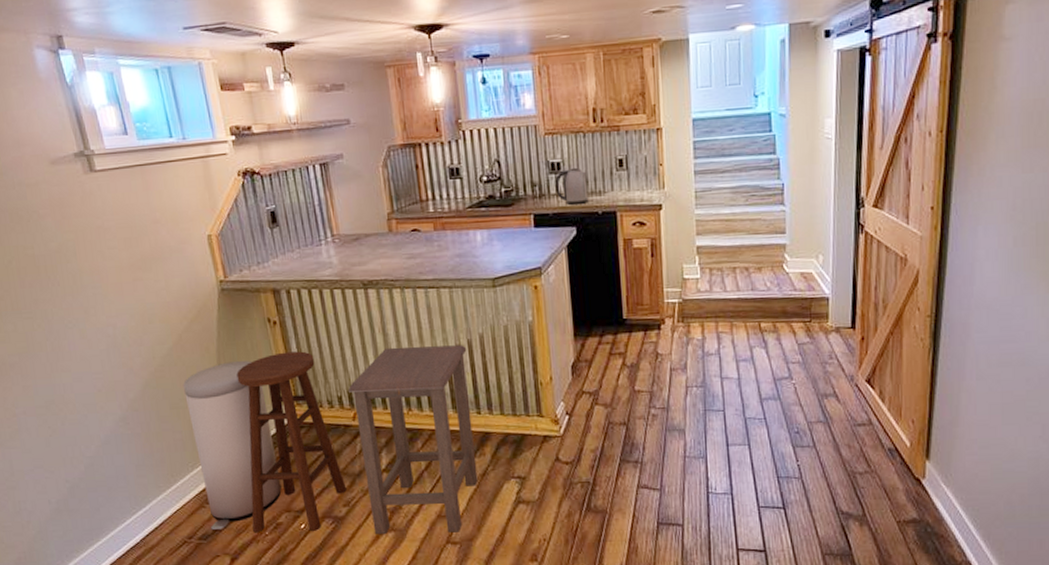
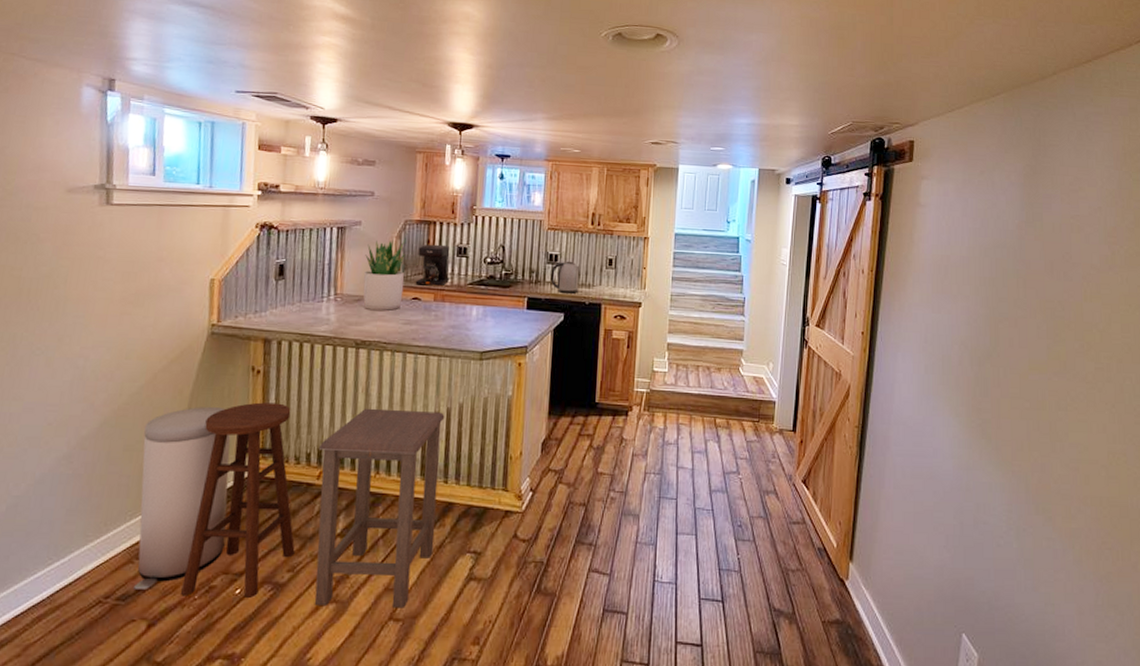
planter: none [354,166,401,249] -> present [363,238,406,311]
coffee maker: none [407,167,447,216] -> present [415,244,450,286]

